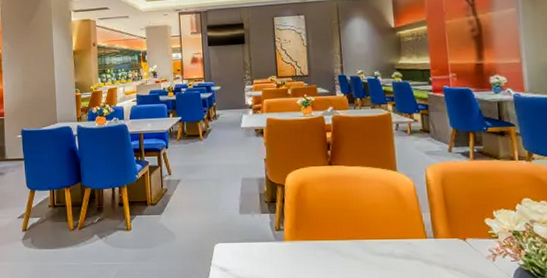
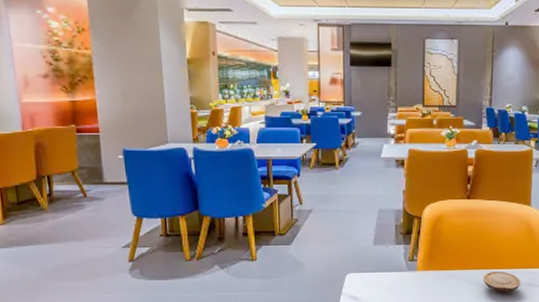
wood slice: none [354,241,397,265] -> present [483,270,521,292]

